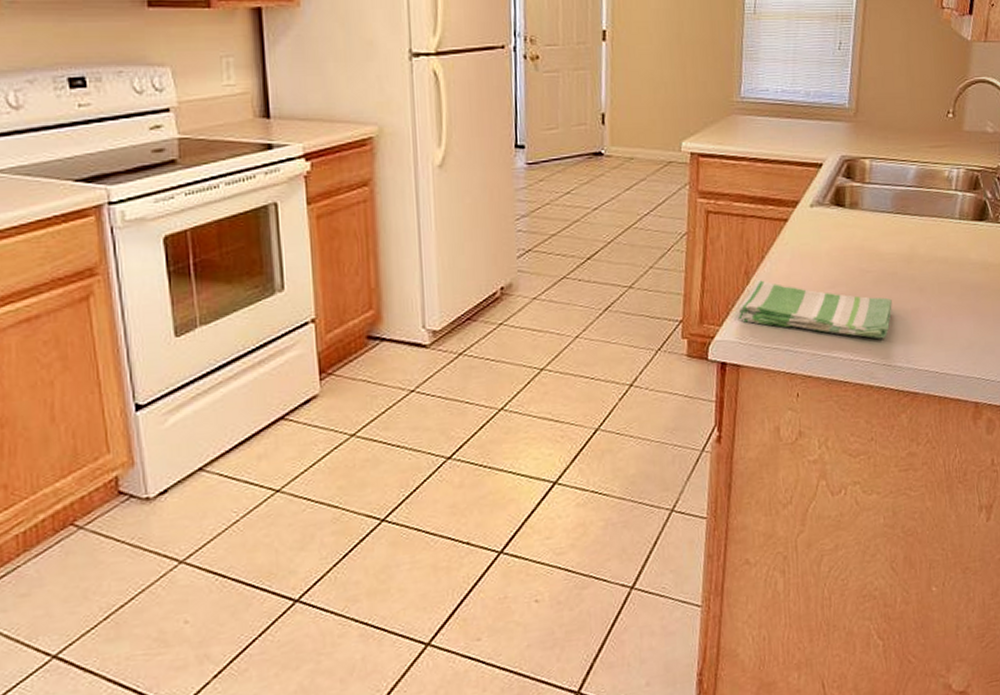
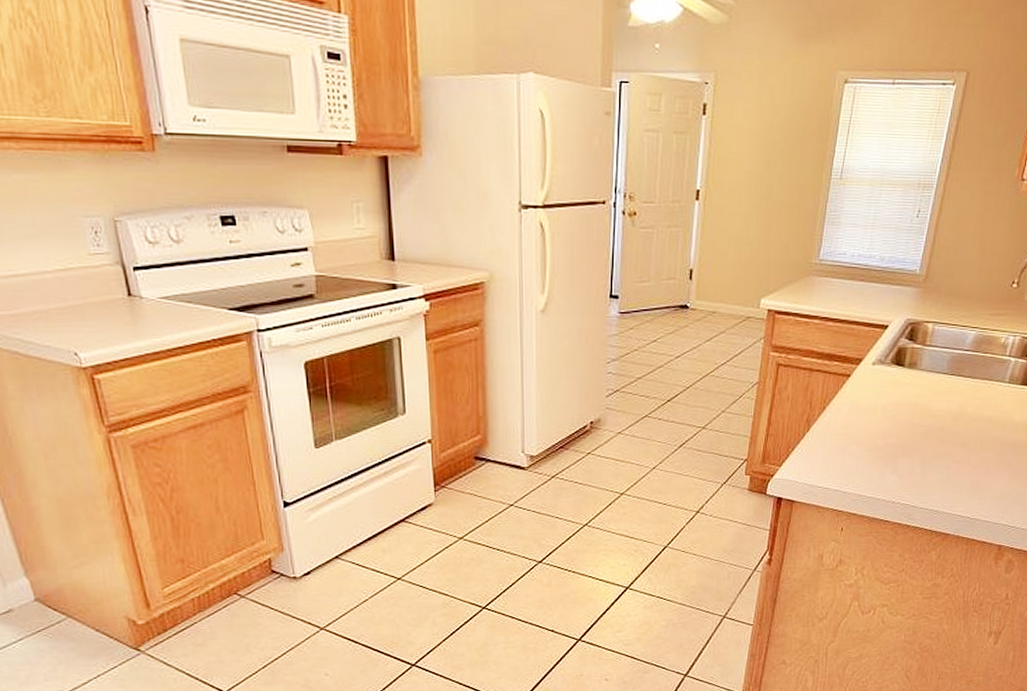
dish towel: present [739,280,892,339] -> none [797,428,936,486]

